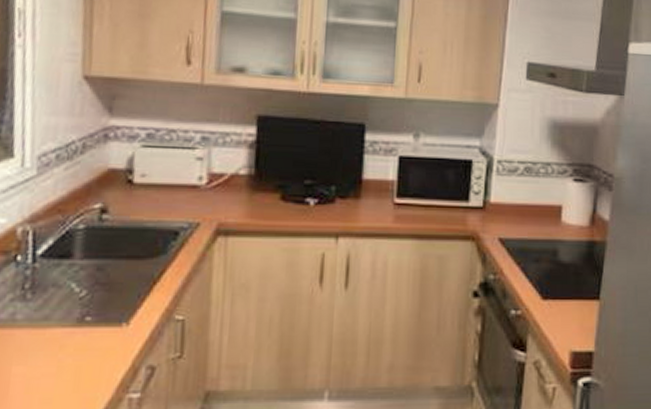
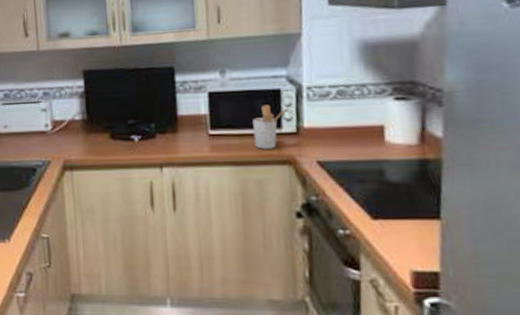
utensil holder: none [440,175,478,223] -> present [252,105,288,149]

